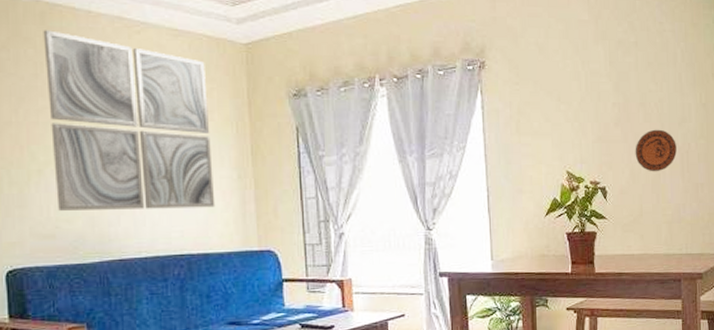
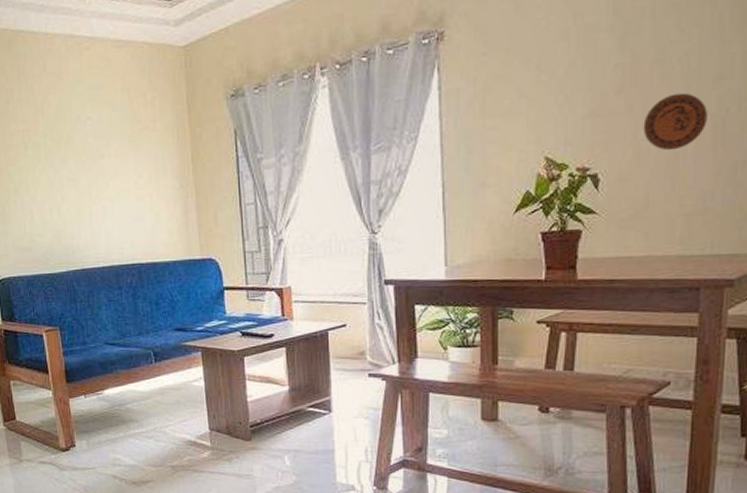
wall art: present [43,30,215,211] -> none [11,56,161,226]

